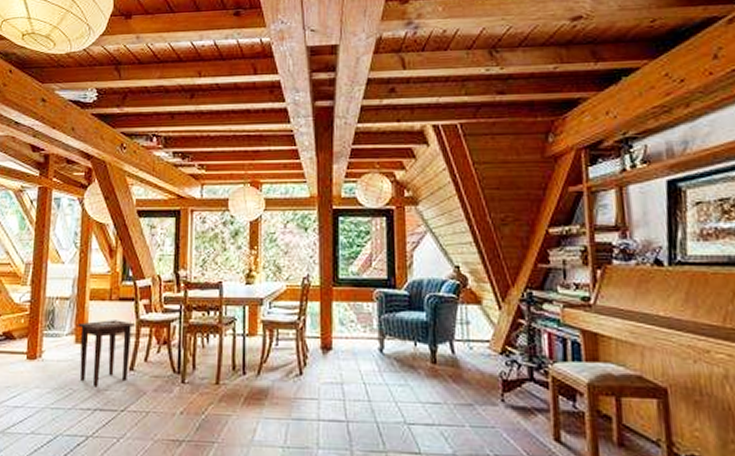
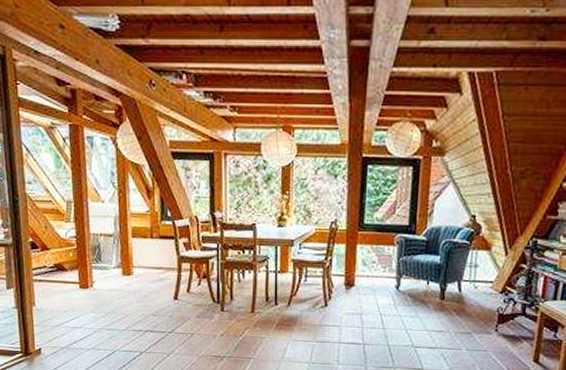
side table: present [78,320,136,387] -> none [123,255,177,313]

